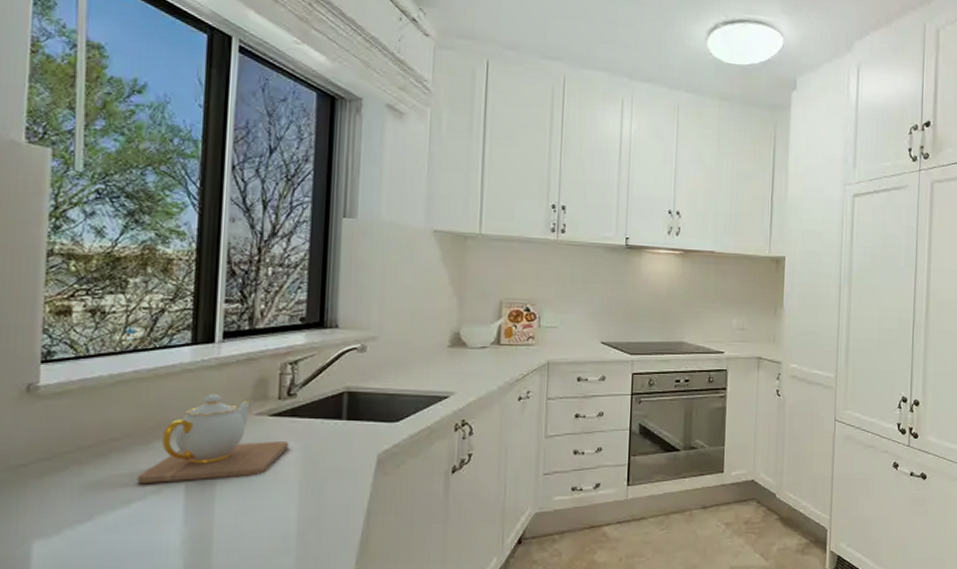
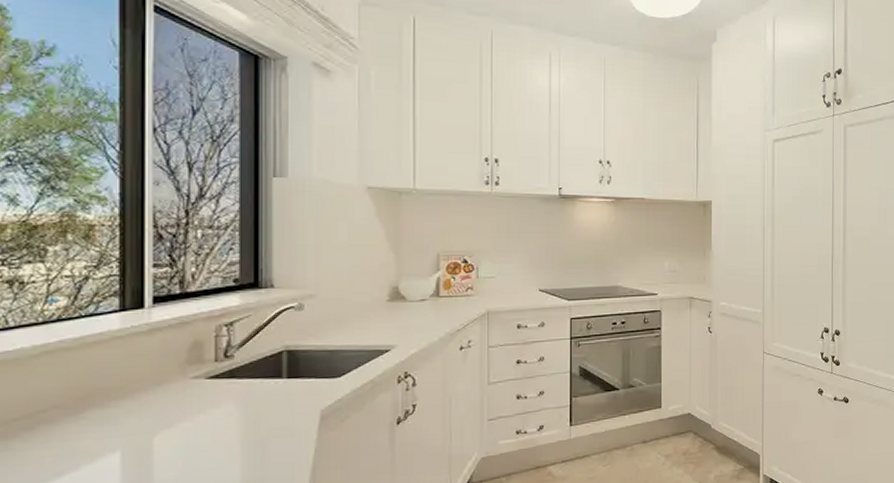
teapot: present [137,394,290,485] -> none [69,360,229,455]

